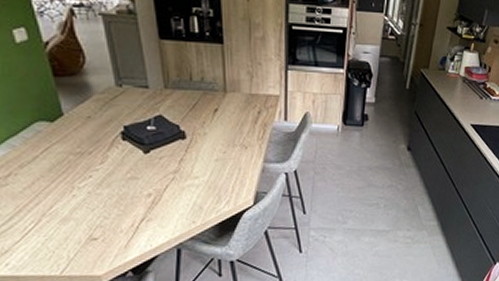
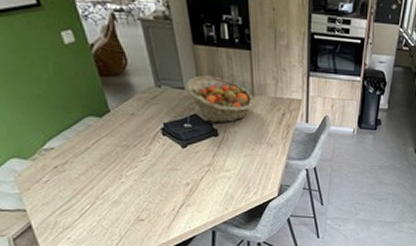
fruit basket: none [149,73,226,125] -> present [185,75,254,123]

